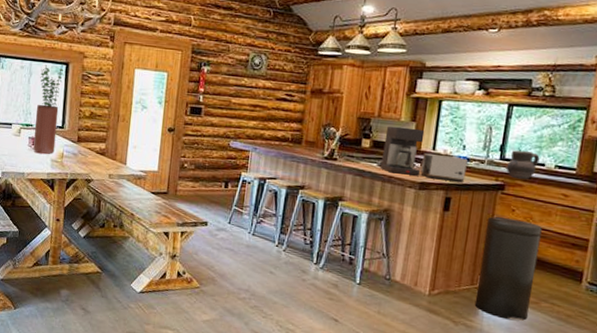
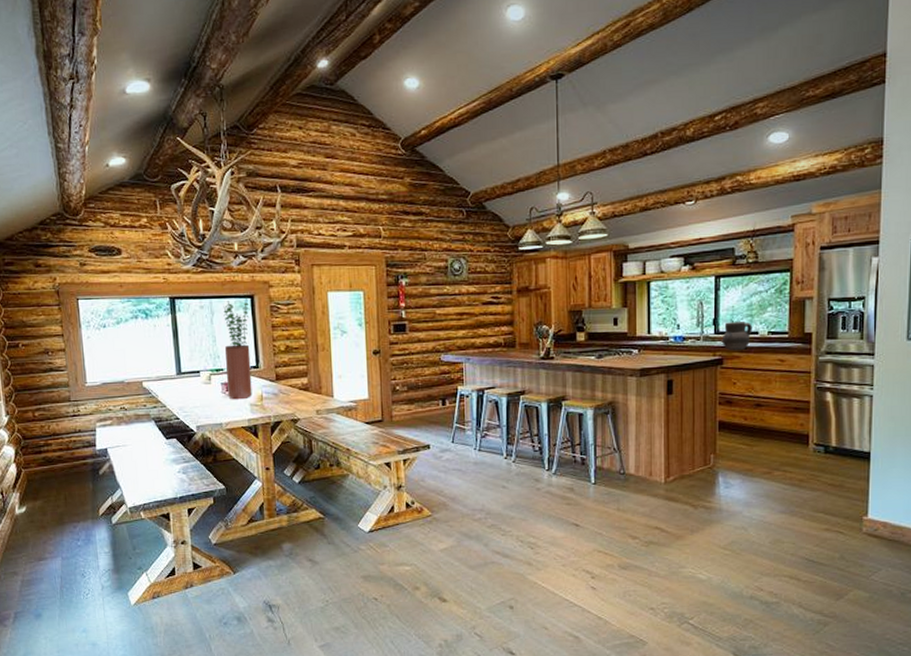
coffee maker: present [380,126,425,176] -> none [598,314,639,364]
toaster: present [420,152,468,182] -> none [639,337,684,364]
pedal bin: present [474,216,542,322] -> none [710,392,764,495]

